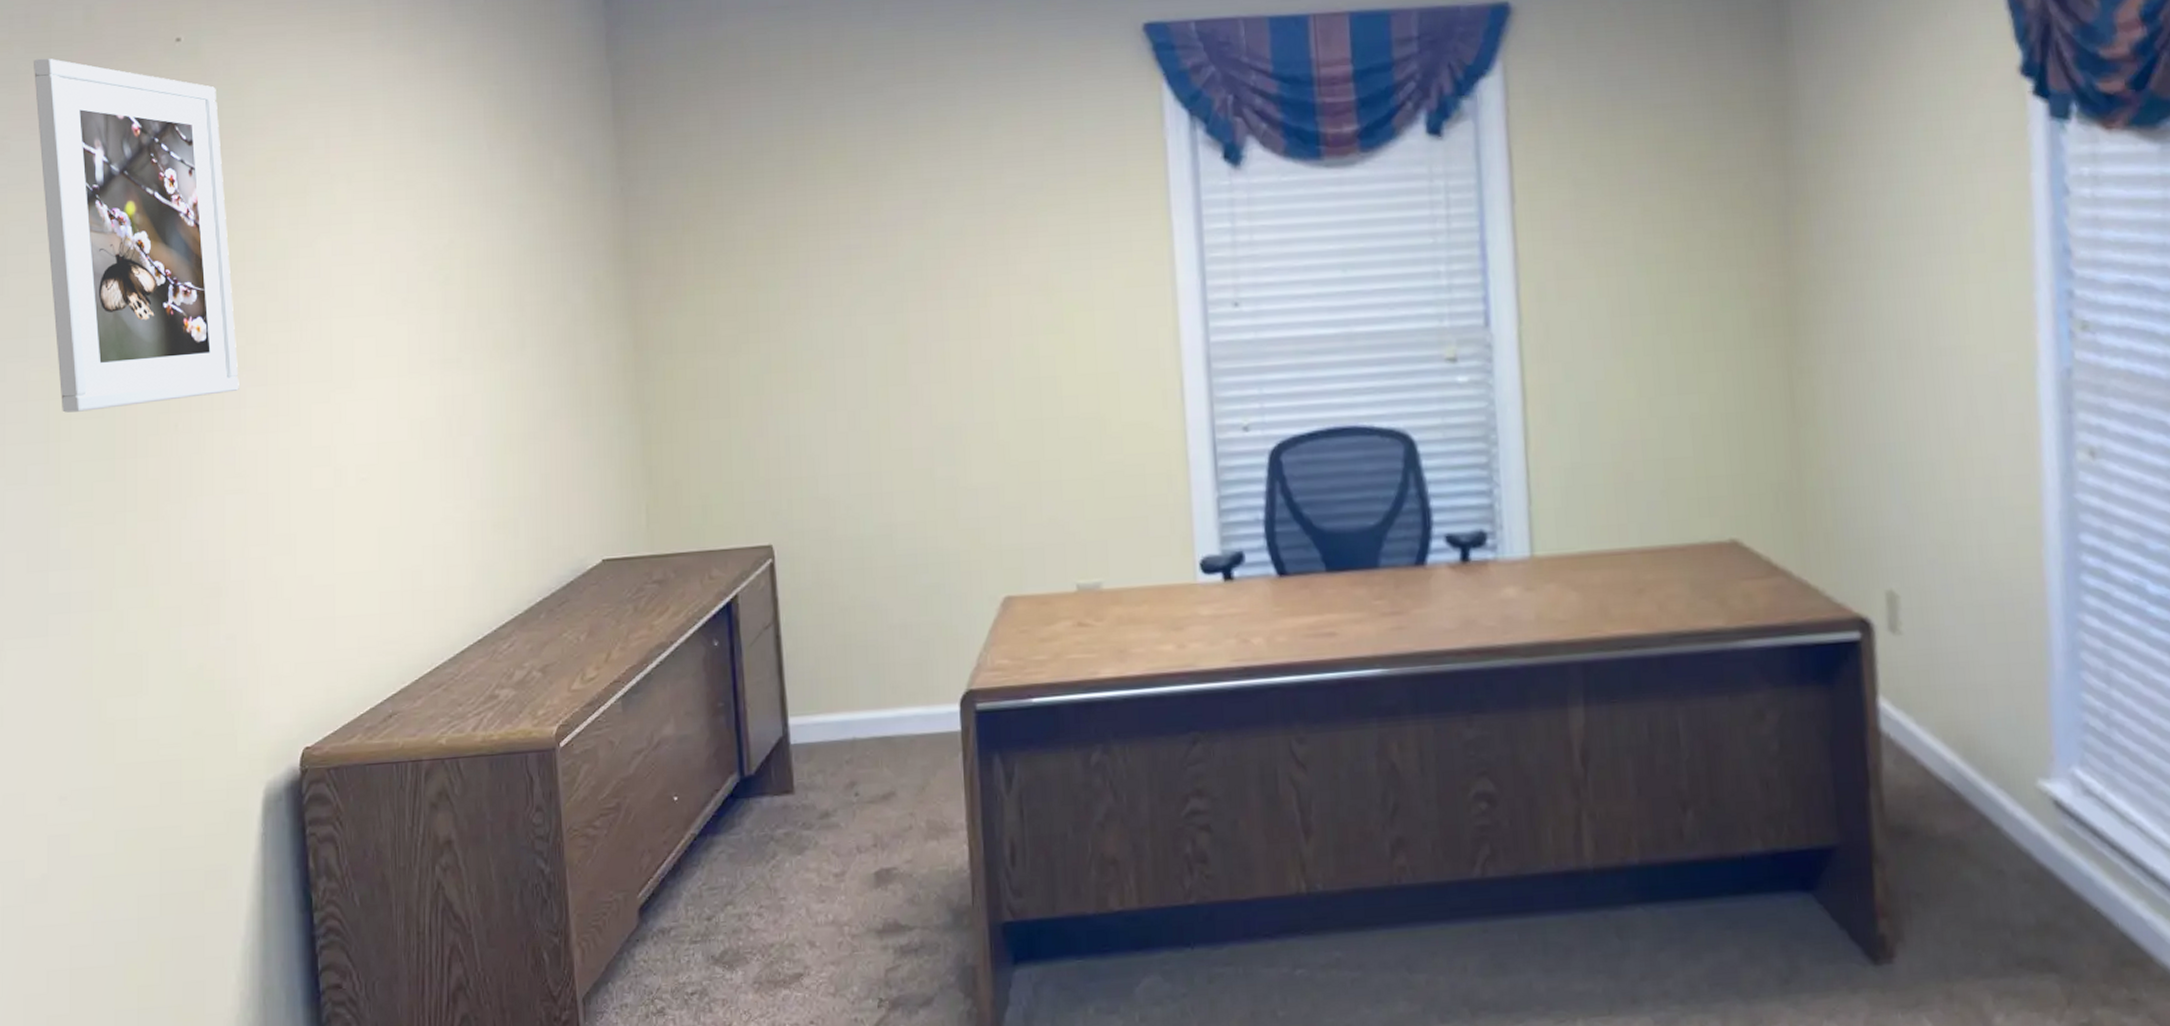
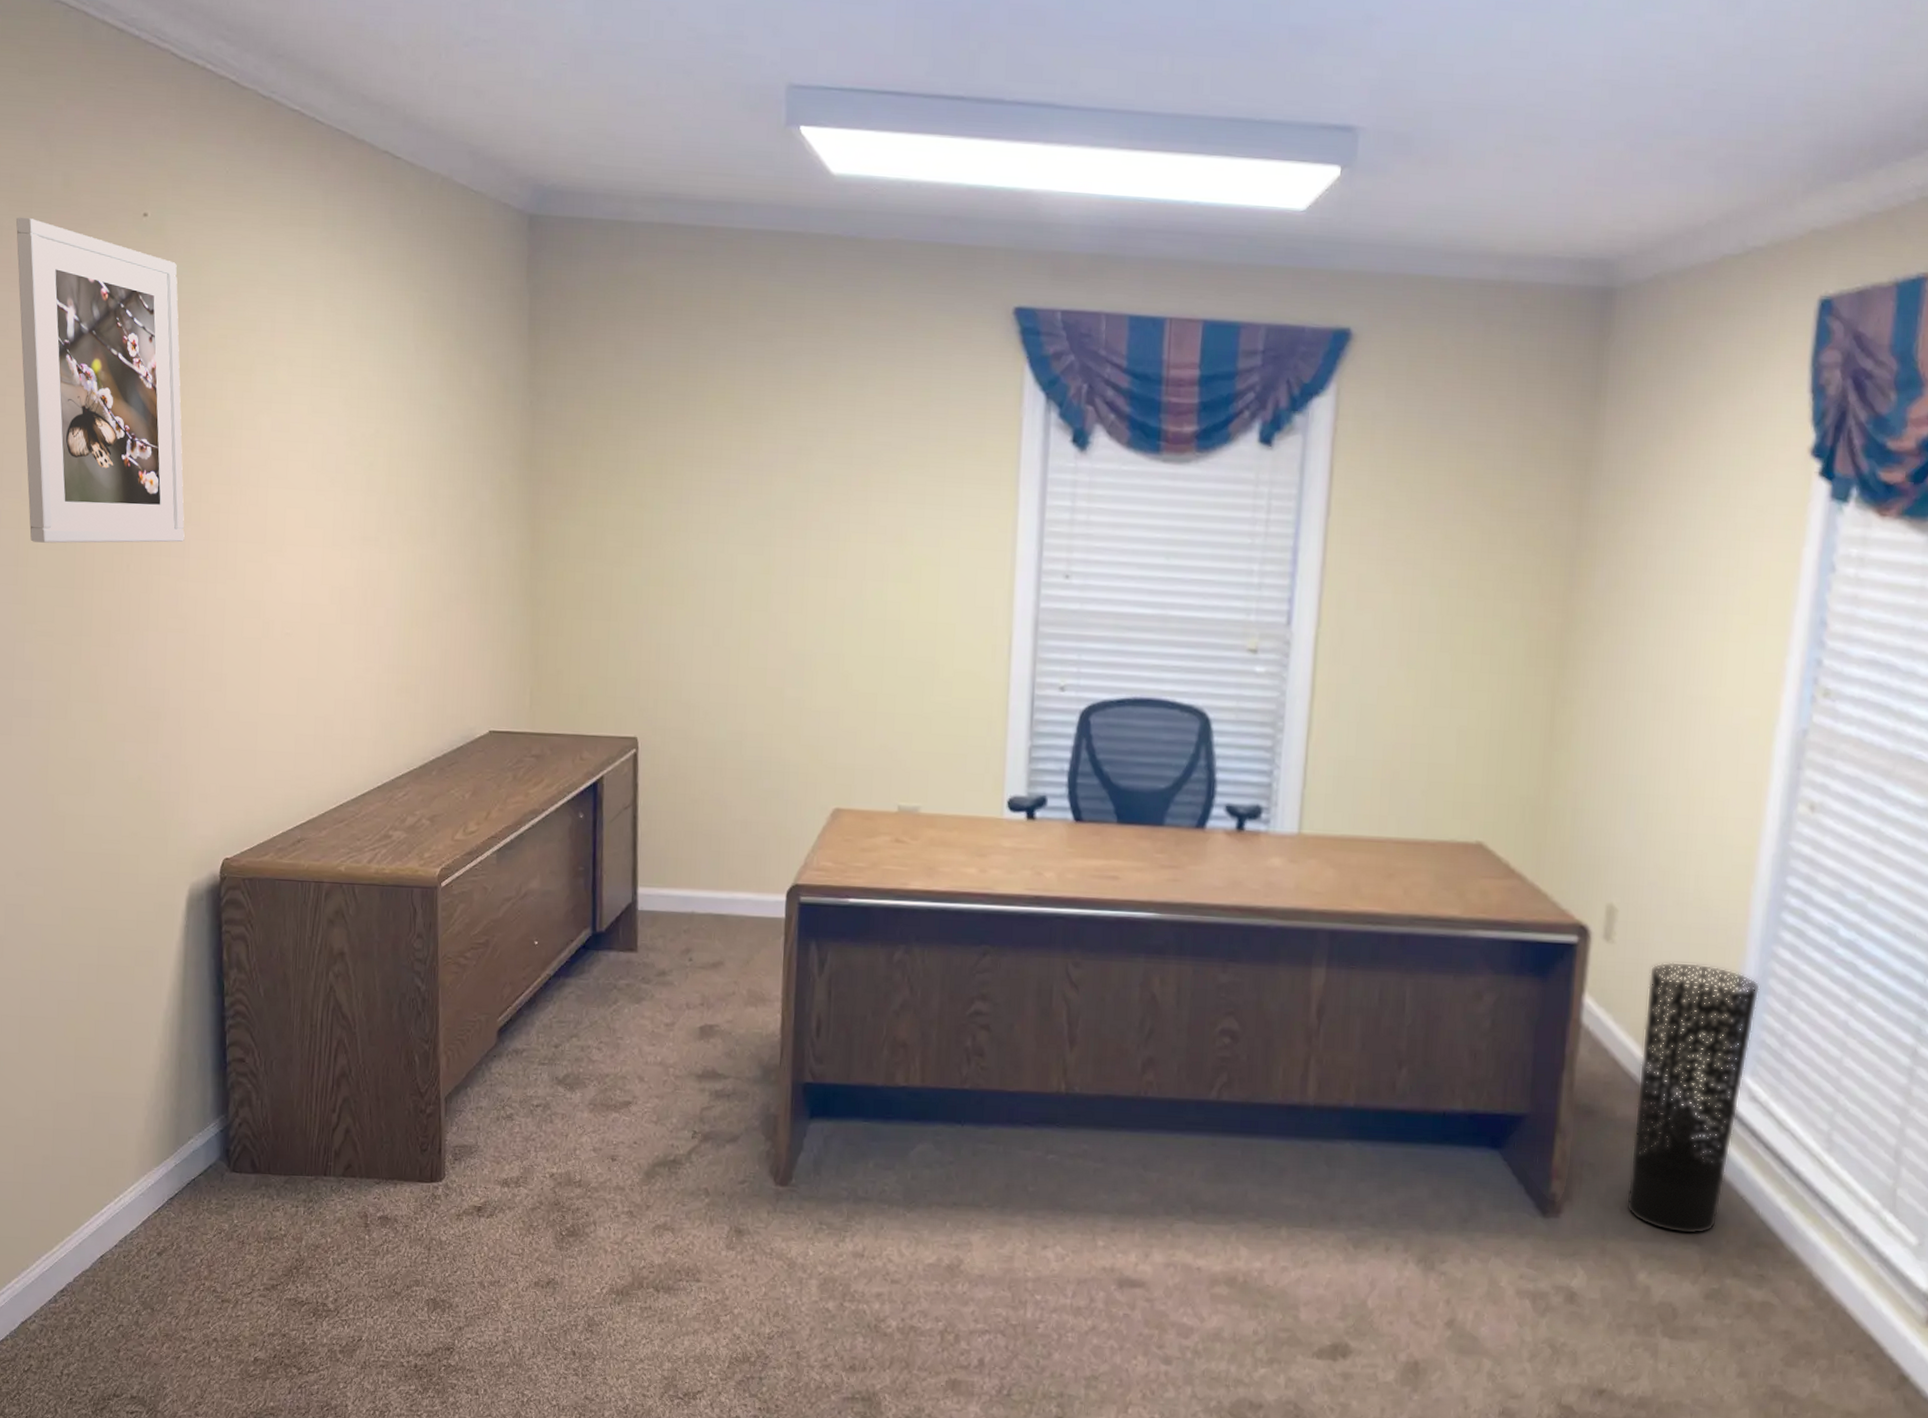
umbrella stand: none [1946,644,2073,963] -> present [1626,961,1760,1235]

